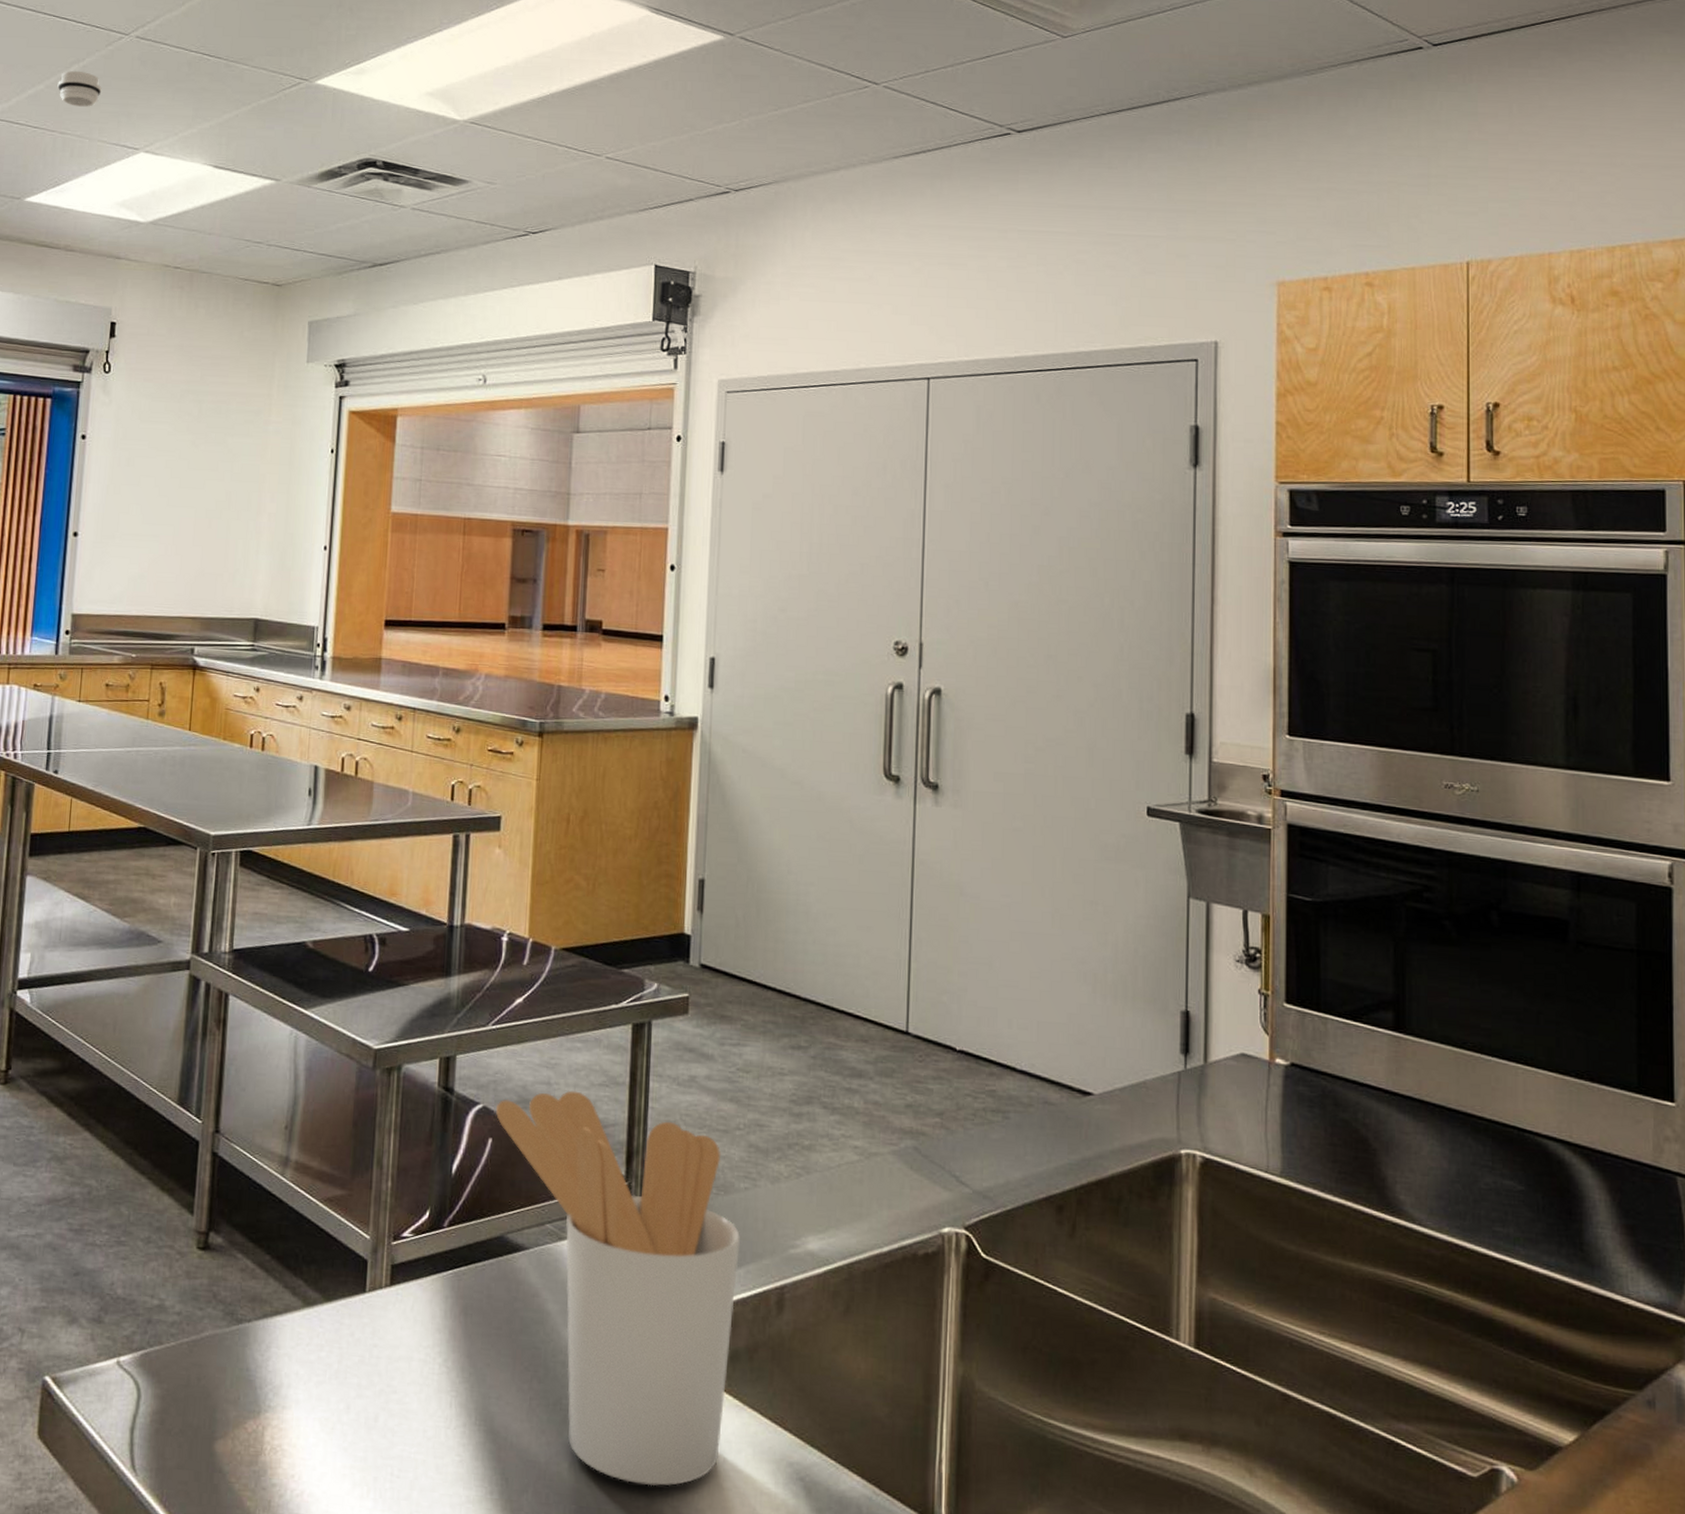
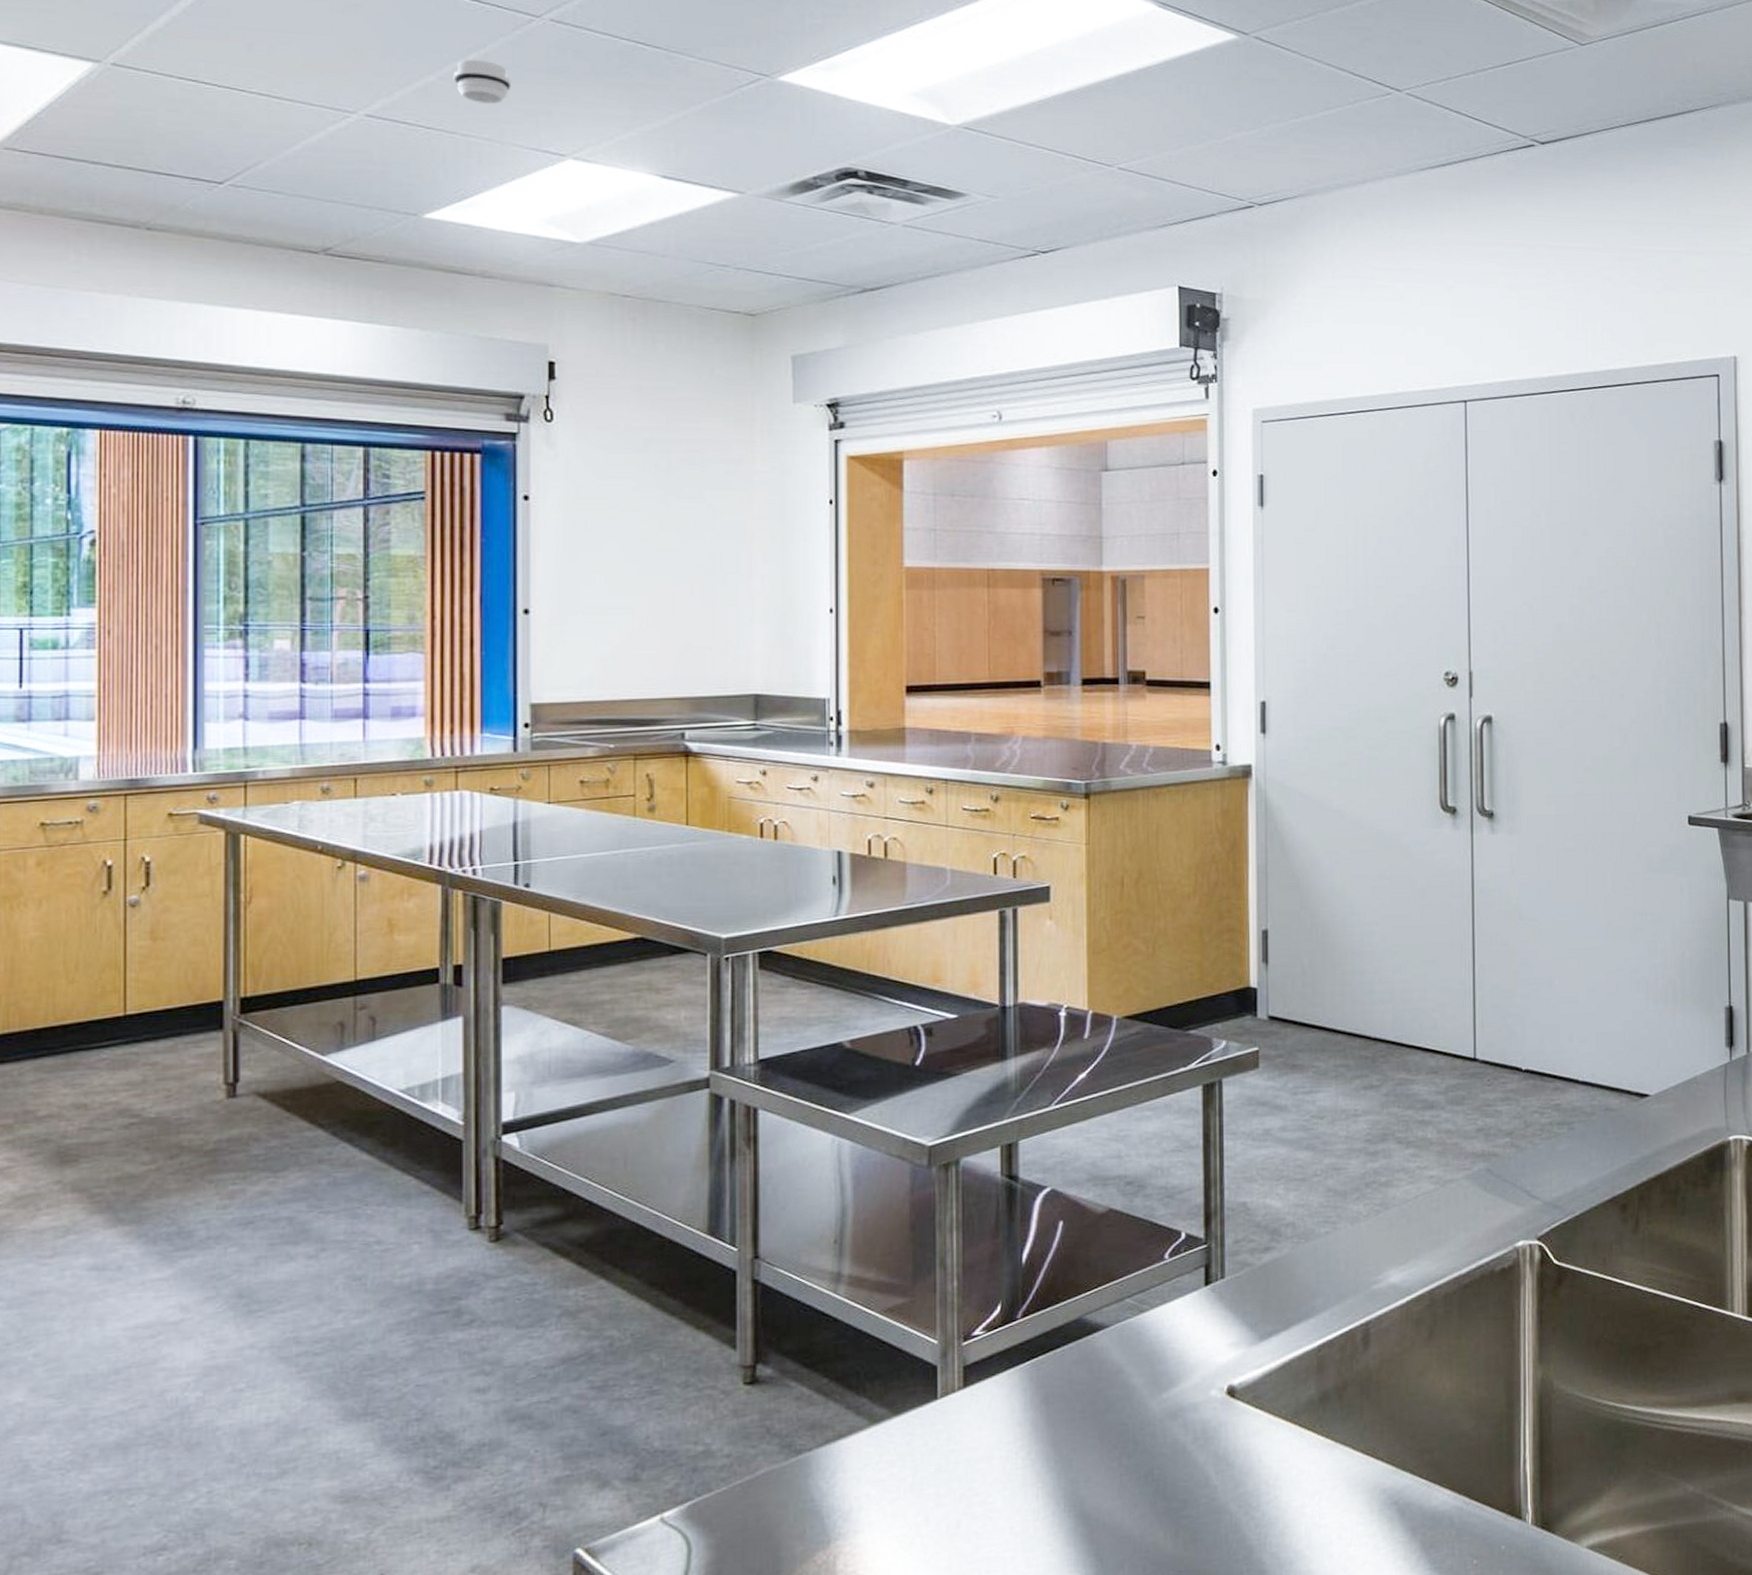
utensil holder: present [496,1090,740,1487] -> none [1065,1160,1324,1539]

